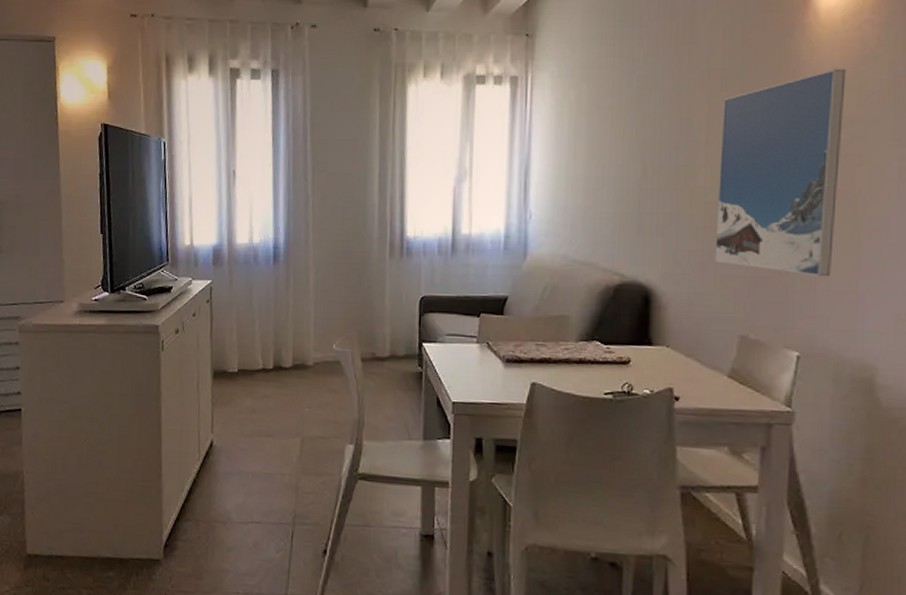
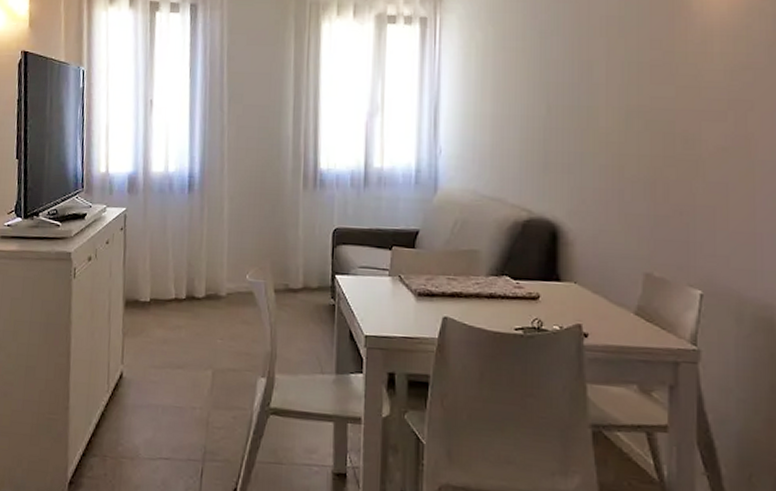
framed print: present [714,68,846,277] -> none [618,19,734,217]

